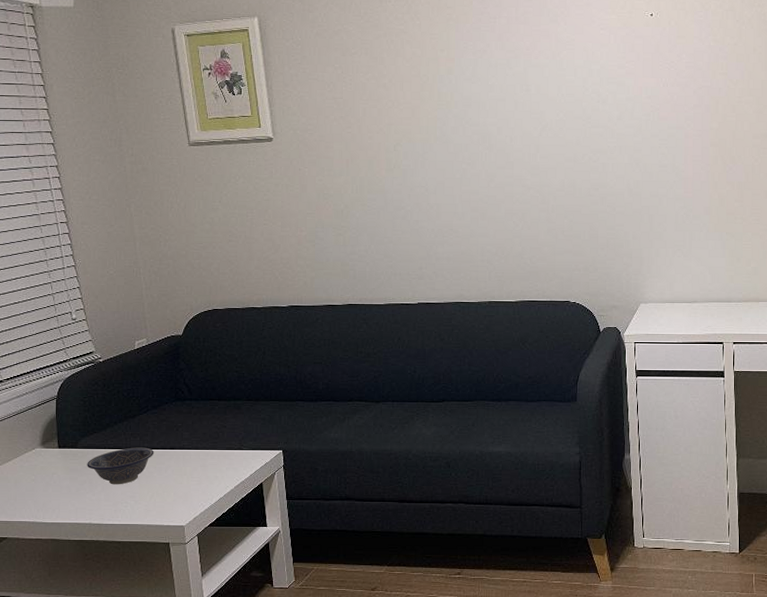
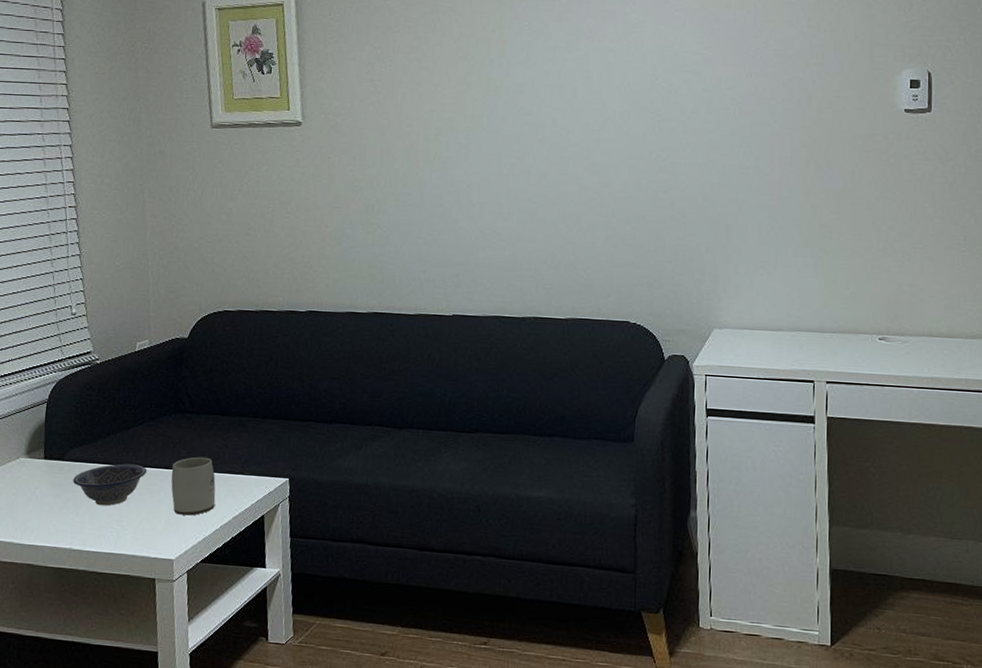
mug: none [176,437,218,488] -> present [171,456,216,516]

